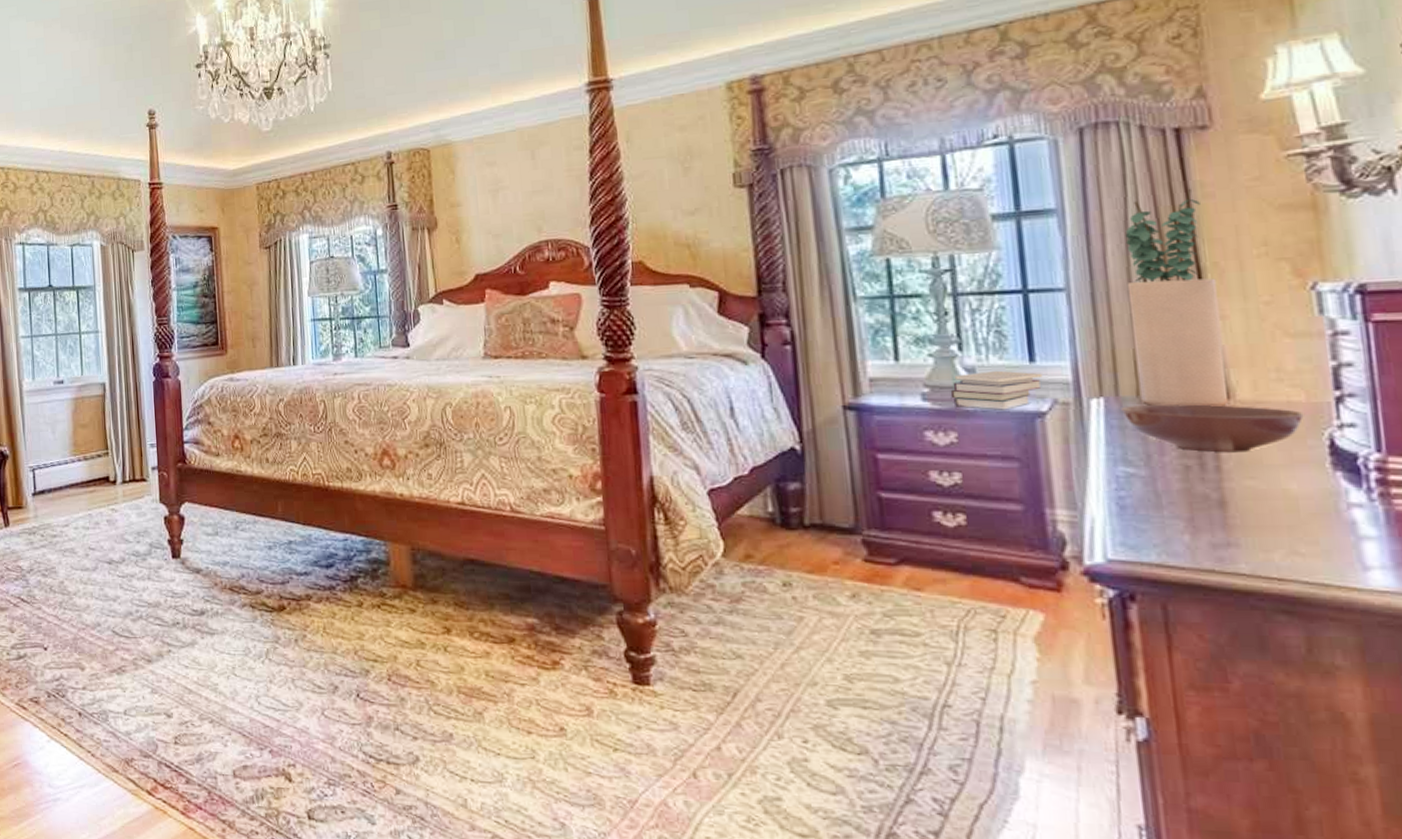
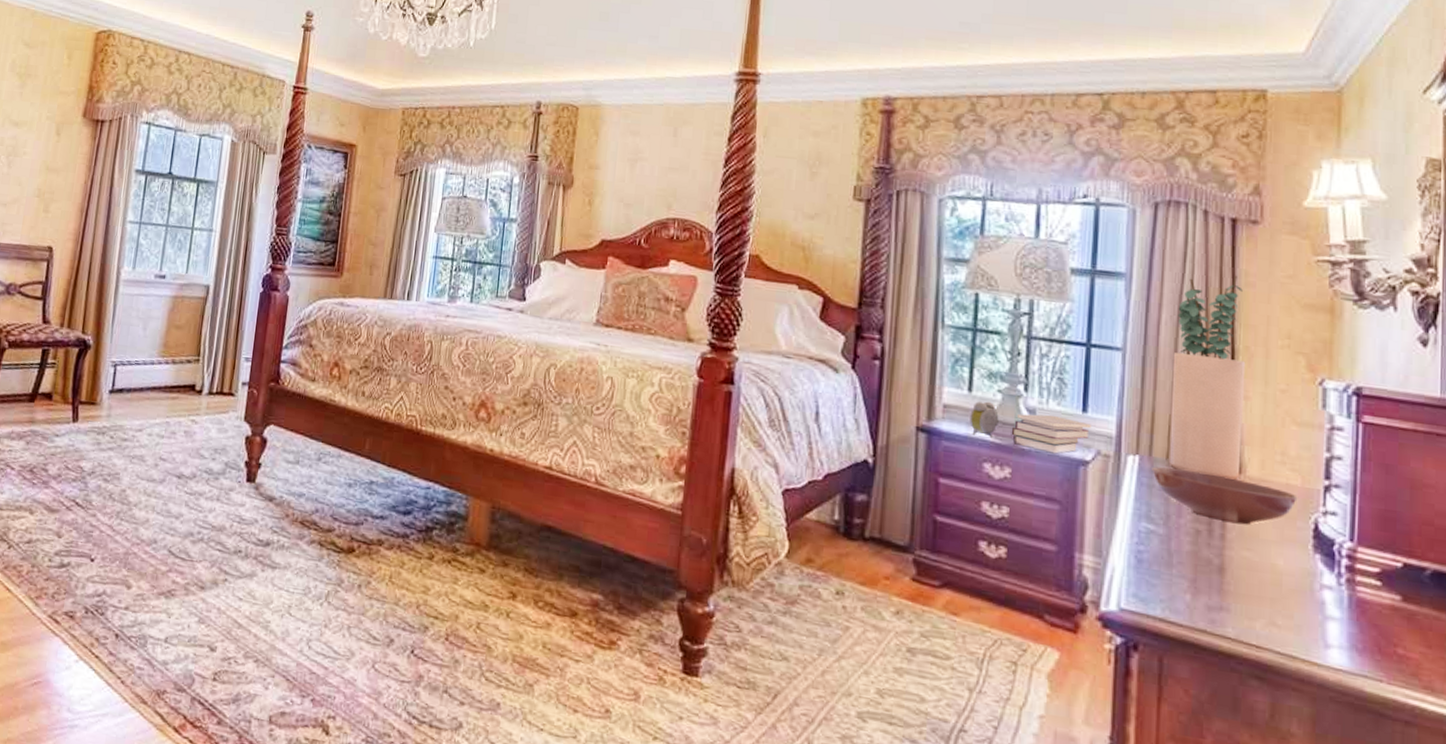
alarm clock: none [901,368,933,405] -> present [970,401,998,439]

